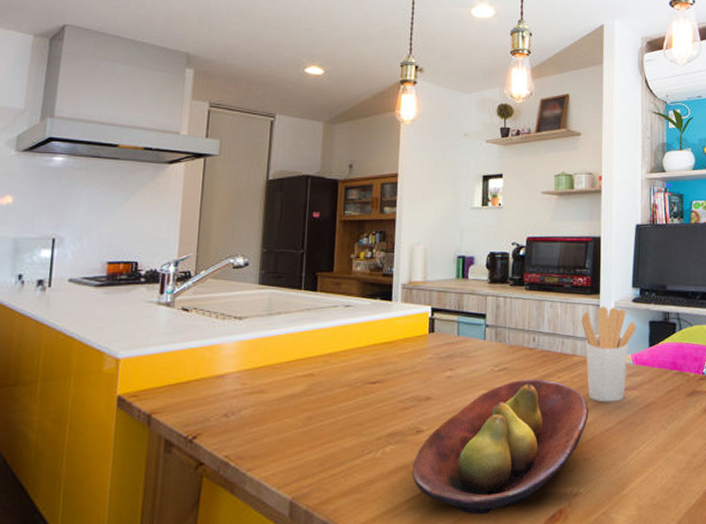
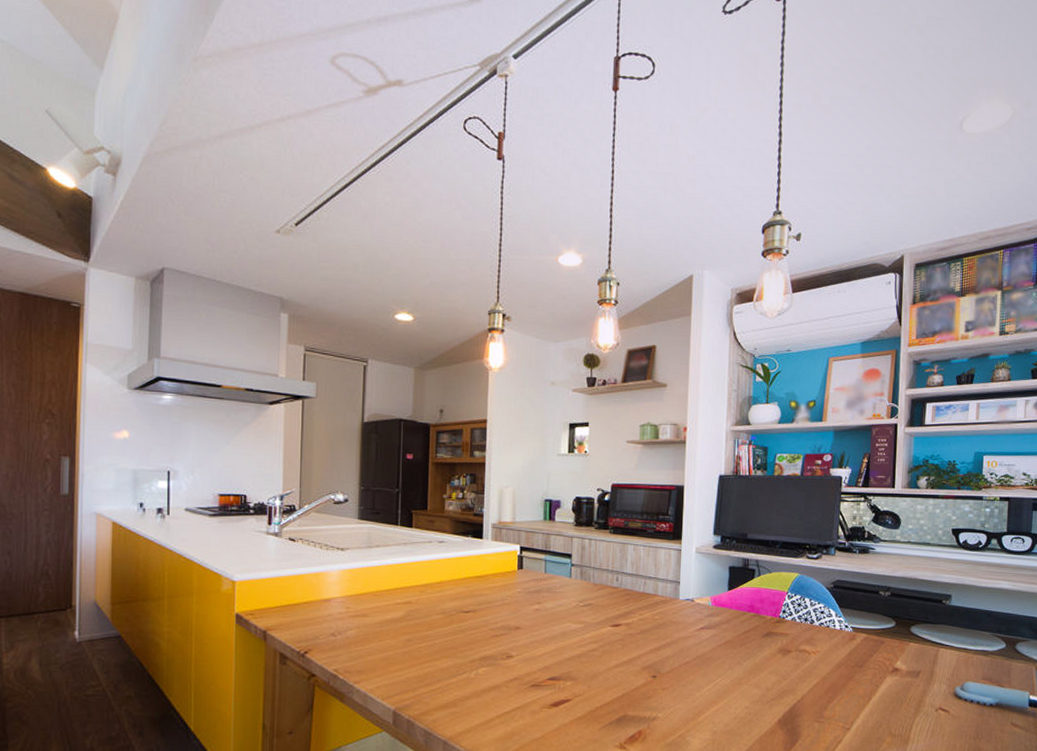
fruit bowl: present [412,379,589,515] -> none [503,615,668,732]
utensil holder: present [581,306,637,402] -> none [663,551,717,639]

